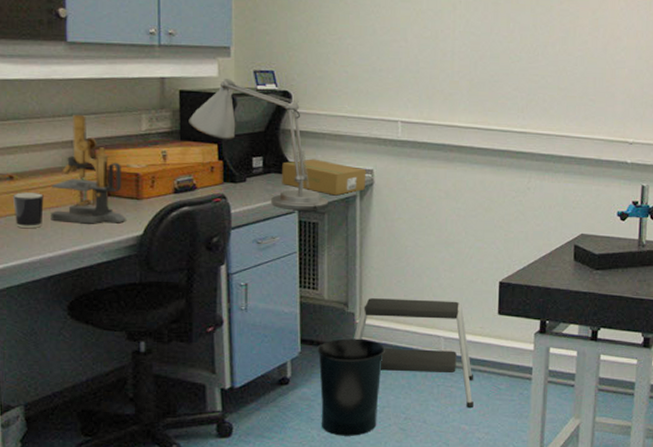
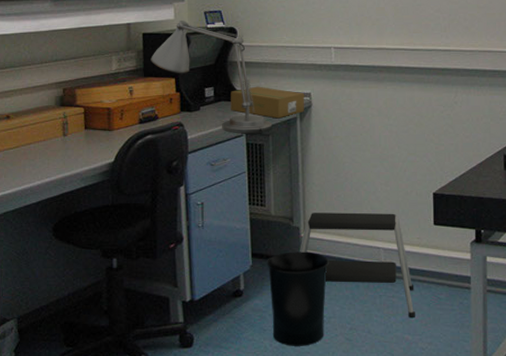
mug: present [12,192,44,229] -> none [9,129,34,161]
microscope: present [50,114,126,224] -> none [39,59,100,154]

